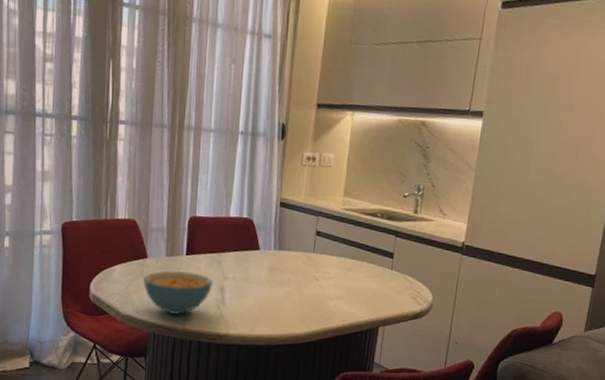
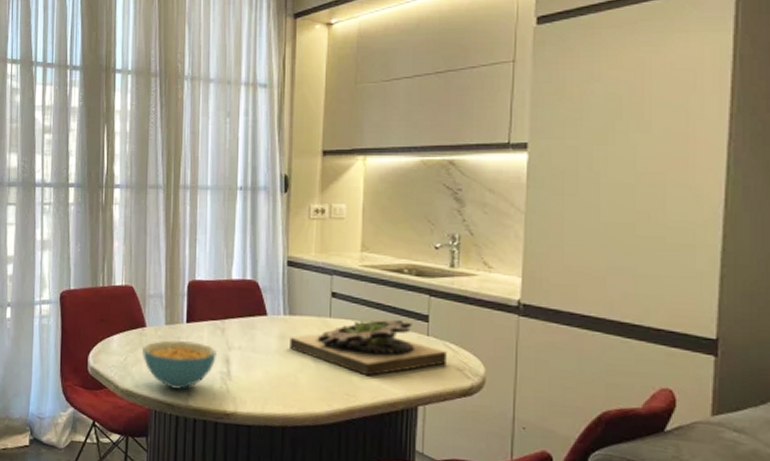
succulent planter: none [278,255,405,303] -> present [290,319,447,376]

